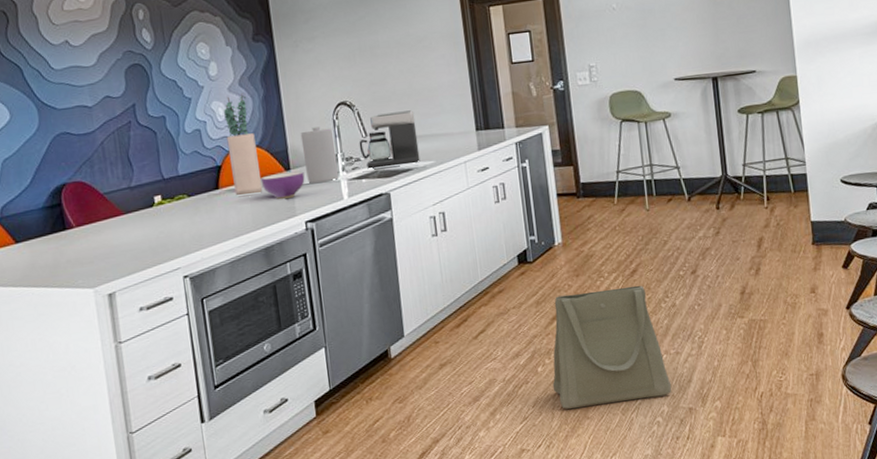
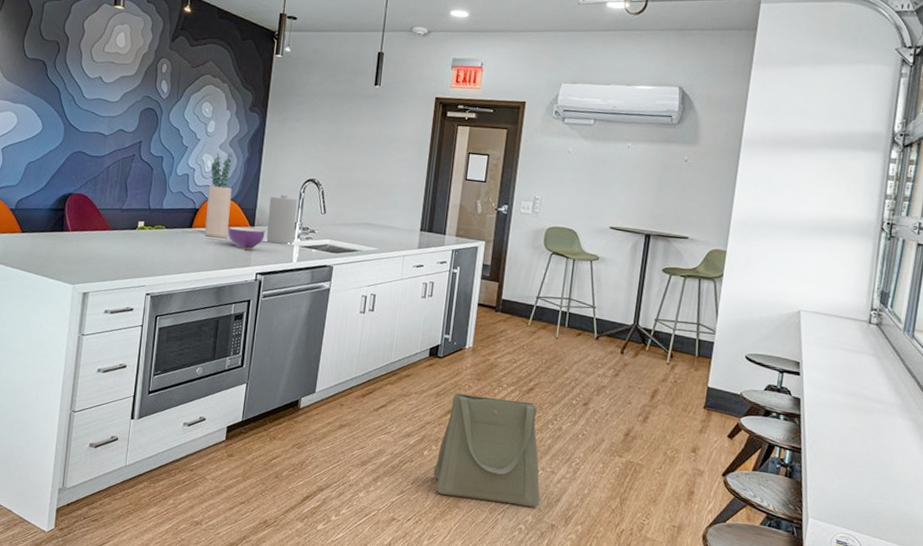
coffee maker: present [359,110,420,169] -> none [316,196,371,247]

